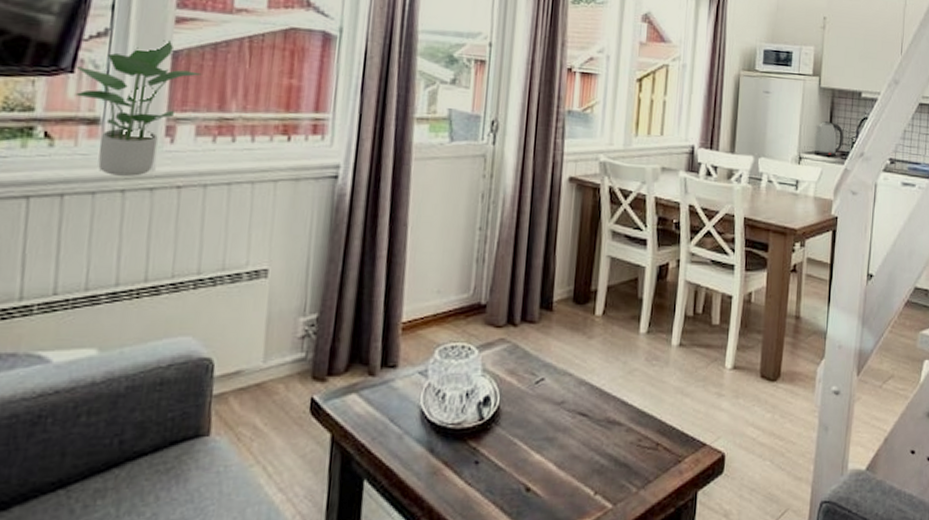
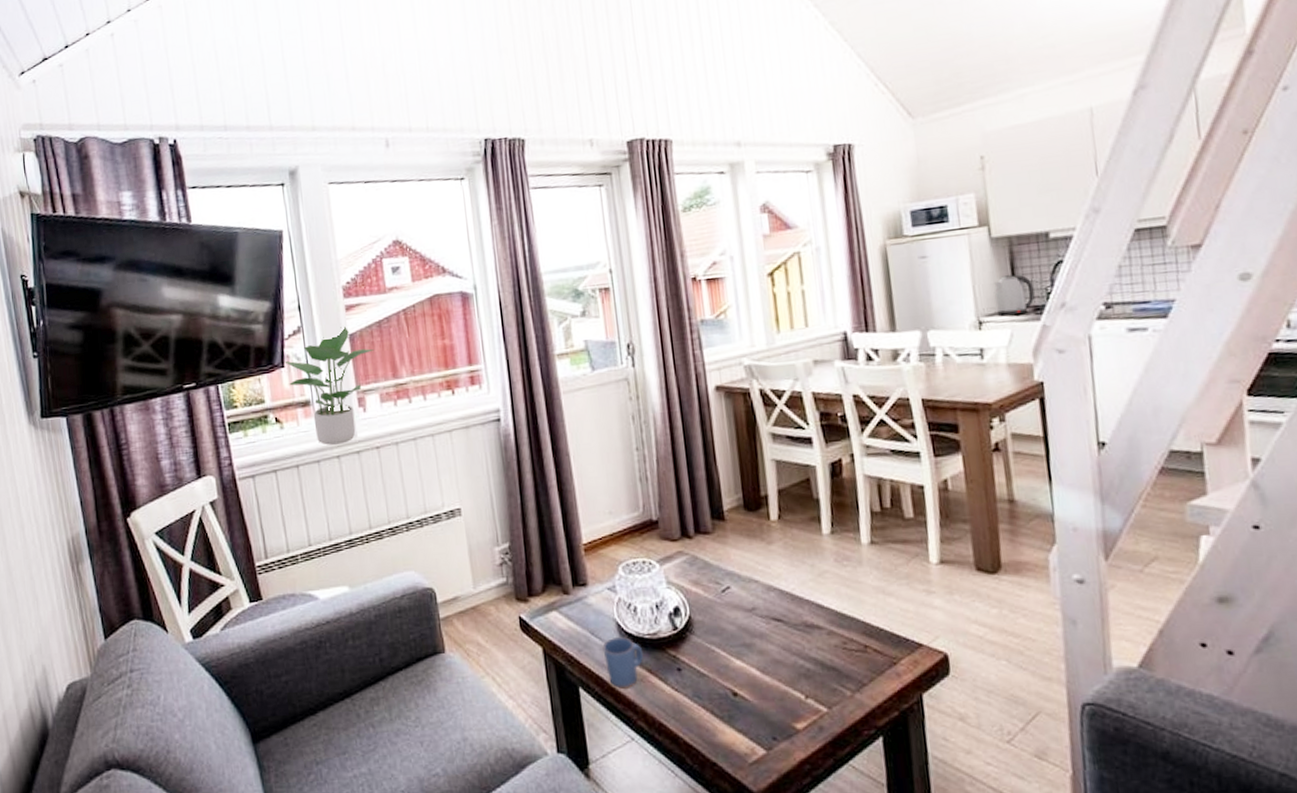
mug: none [399,426,443,482] -> present [602,637,644,689]

